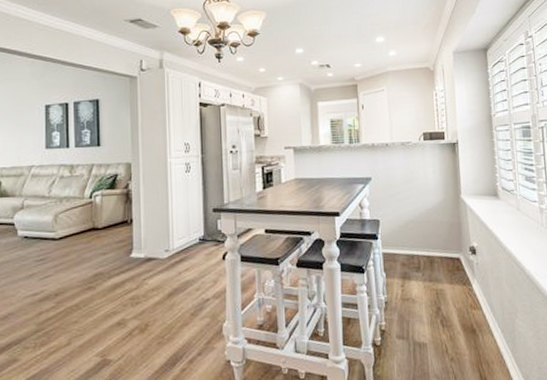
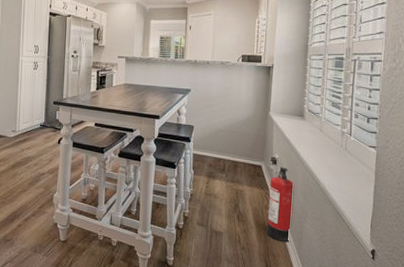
fire extinguisher: none [471,256,504,346] -> present [267,167,295,243]

